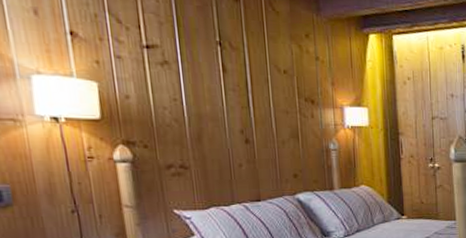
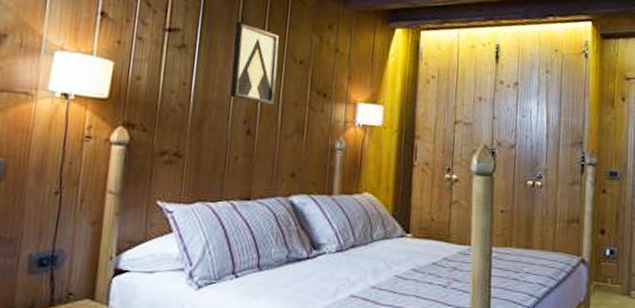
wall art: none [214,35,266,115] -> present [230,21,279,106]

